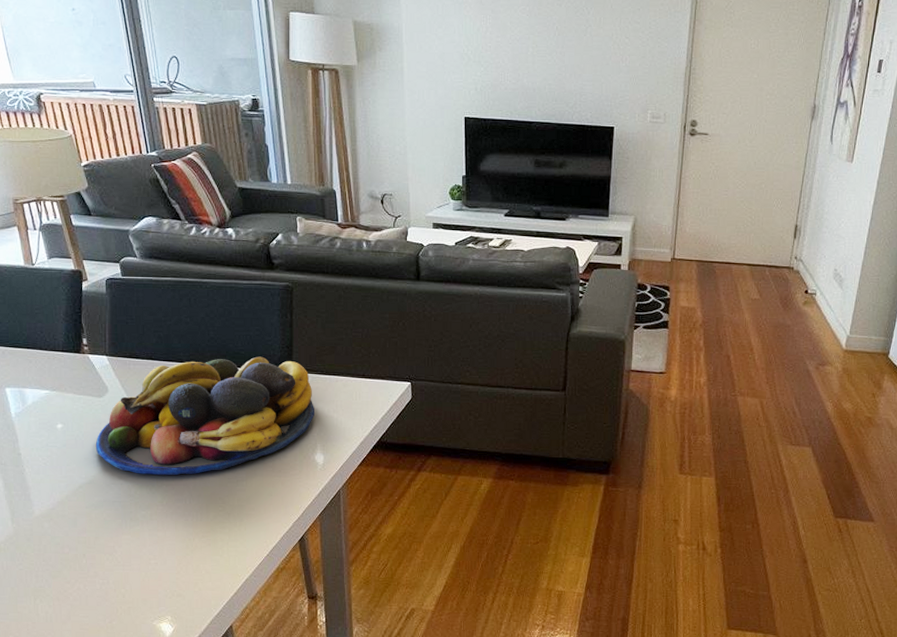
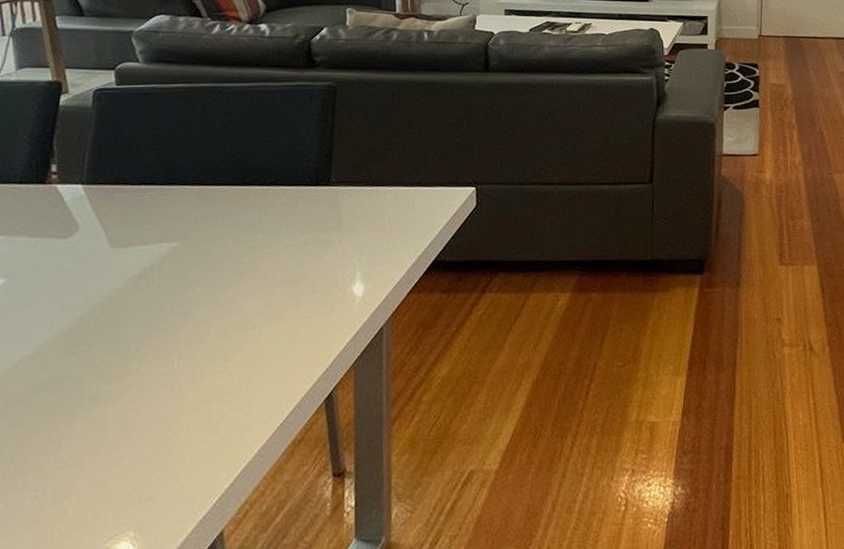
fruit bowl: present [95,356,315,475] -> none [50,170,357,336]

